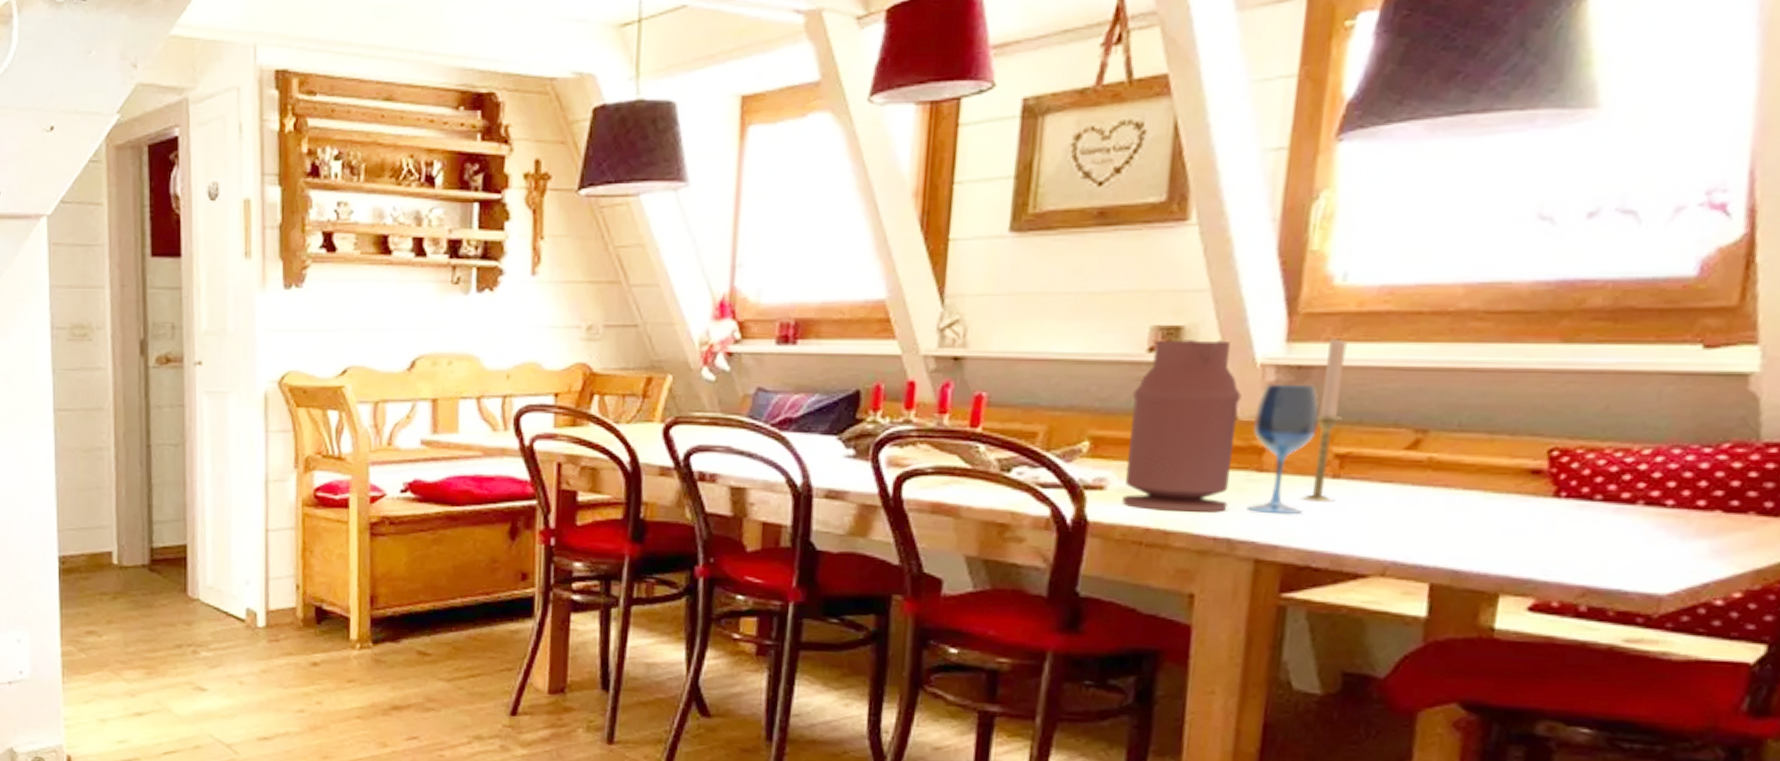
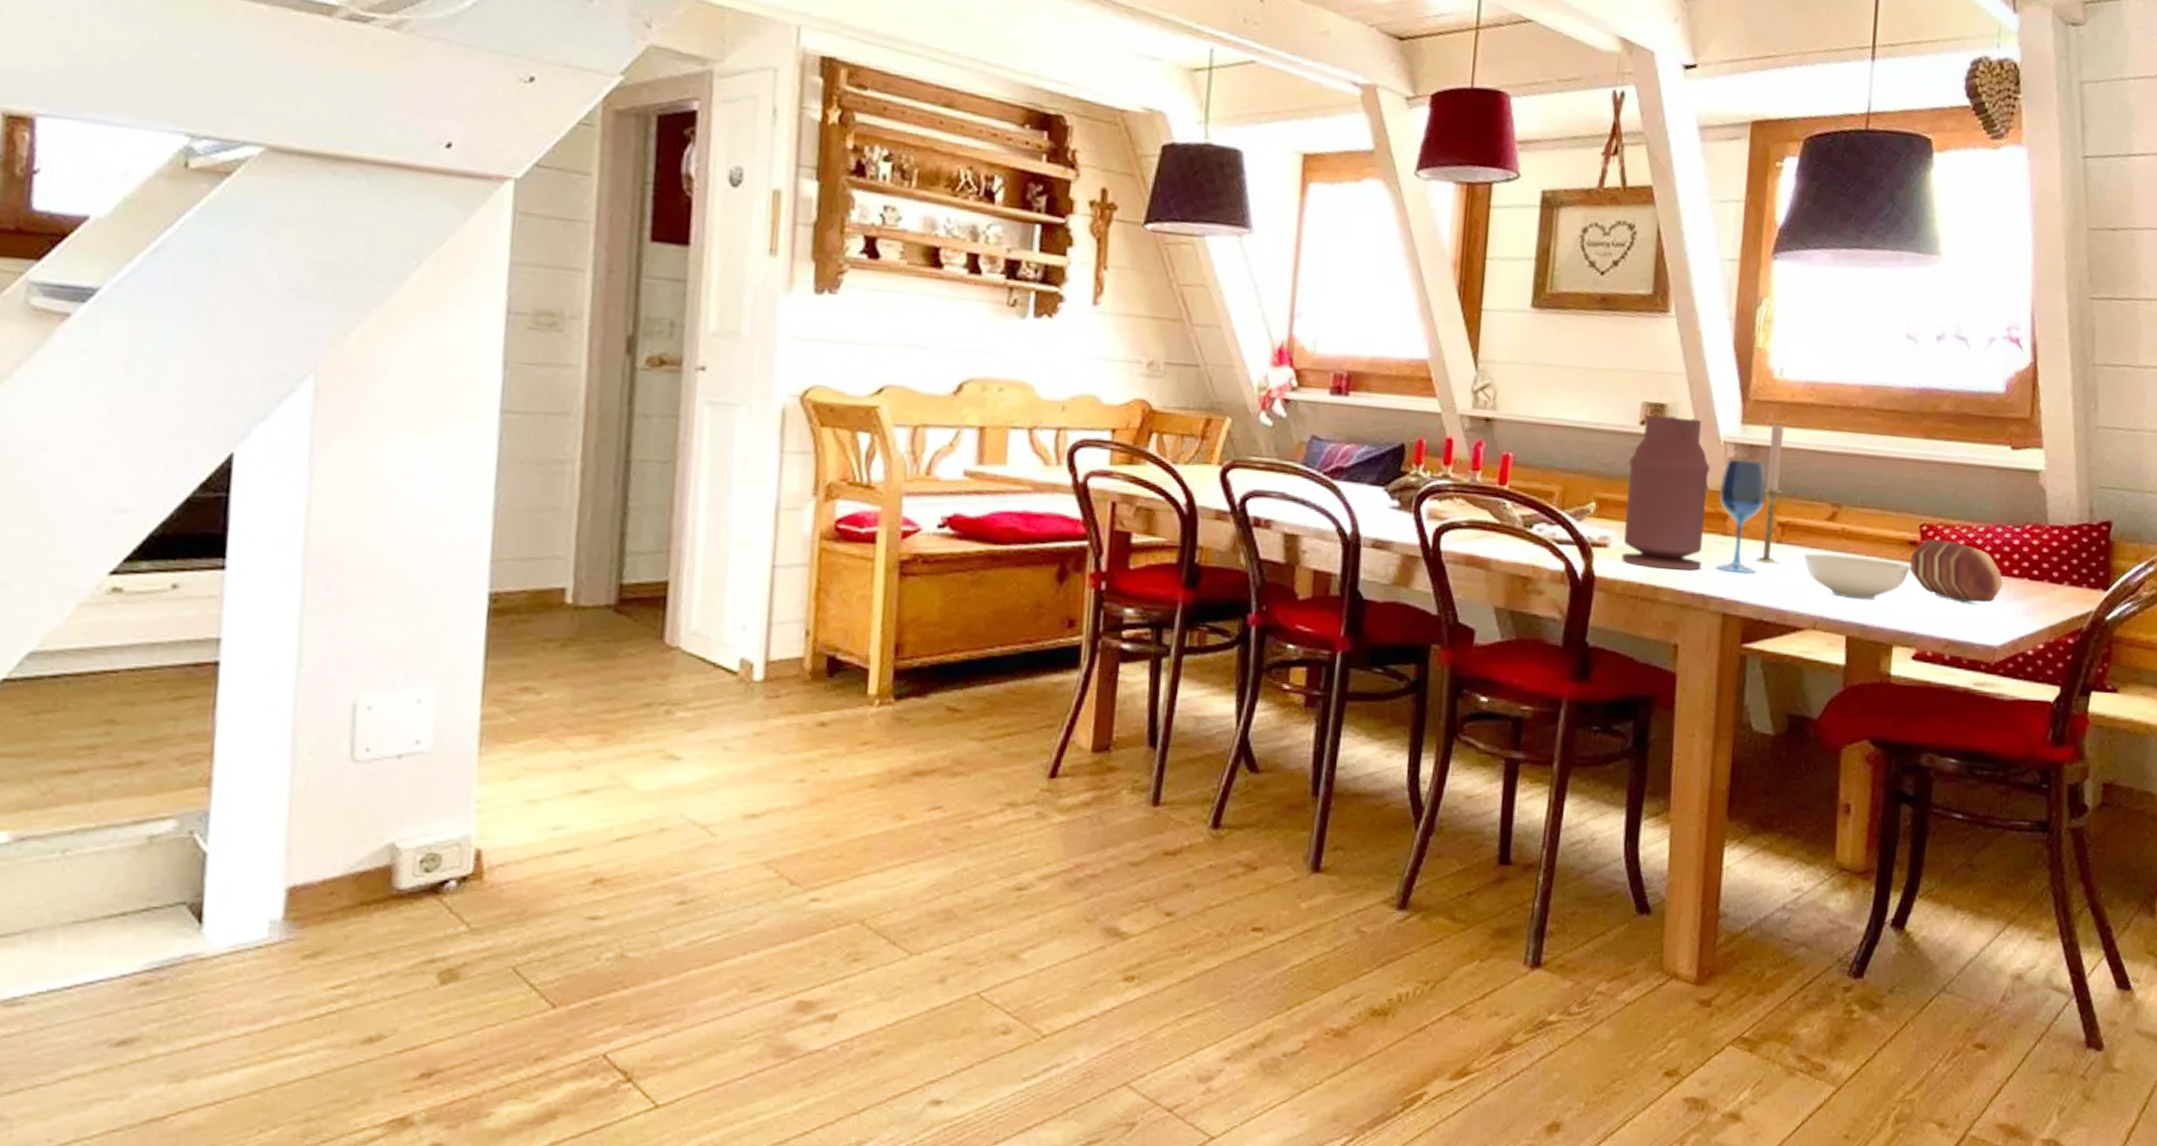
bowl: none [1370,488,1531,540] -> present [1803,553,1911,599]
bread loaf: none [1529,465,1679,542] -> present [1909,538,2003,603]

